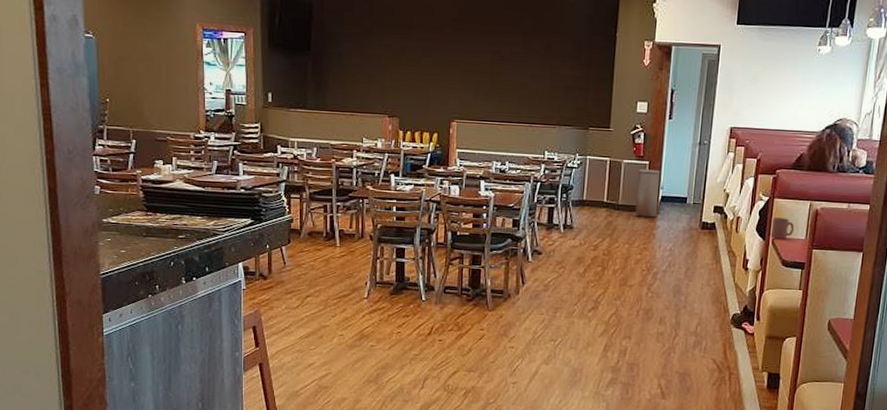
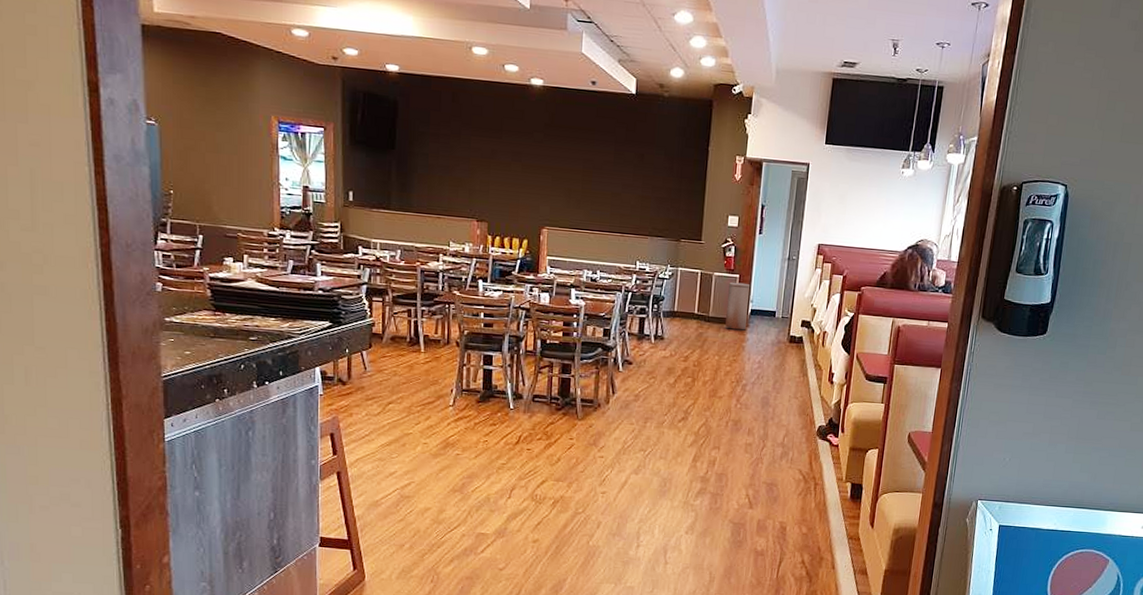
cup: present [771,217,795,239] -> none [856,333,878,354]

